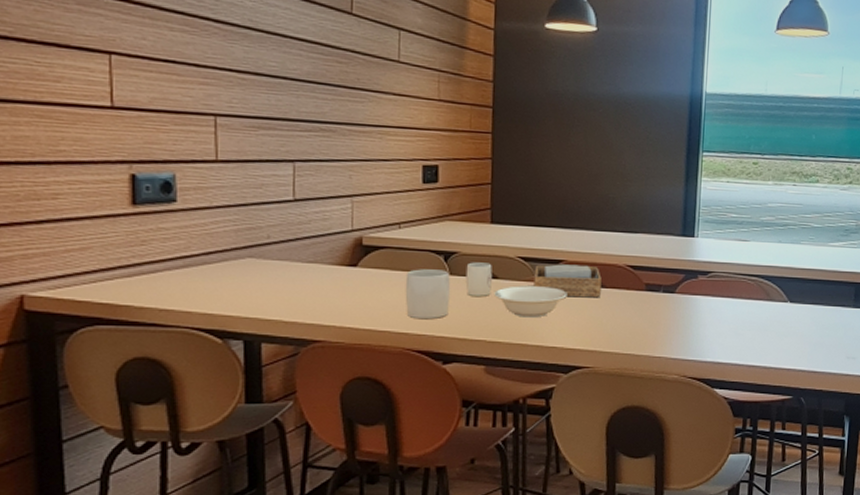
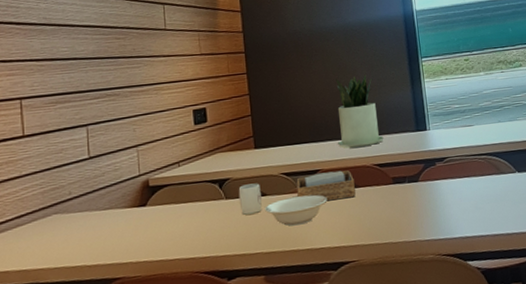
mug: present [405,269,451,320] -> none [188,196,229,244]
planter: none [588,158,643,243] -> present [336,74,384,148]

